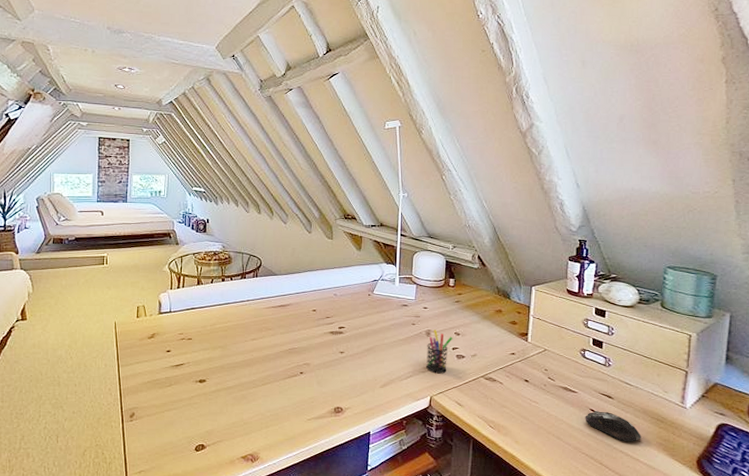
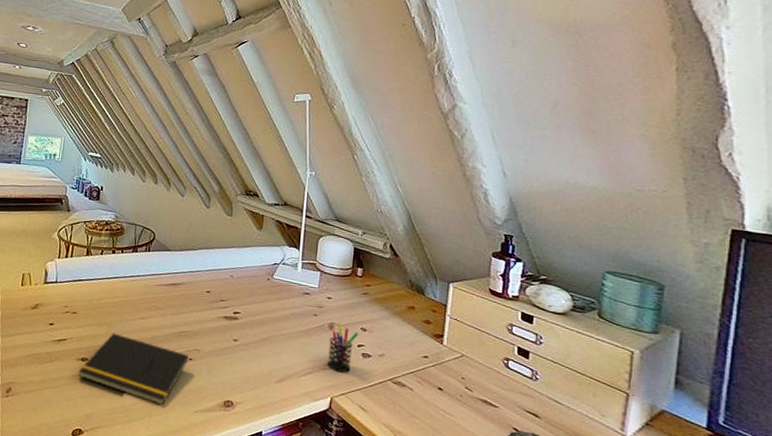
notepad: none [198,355,300,417] -> present [79,333,189,406]

